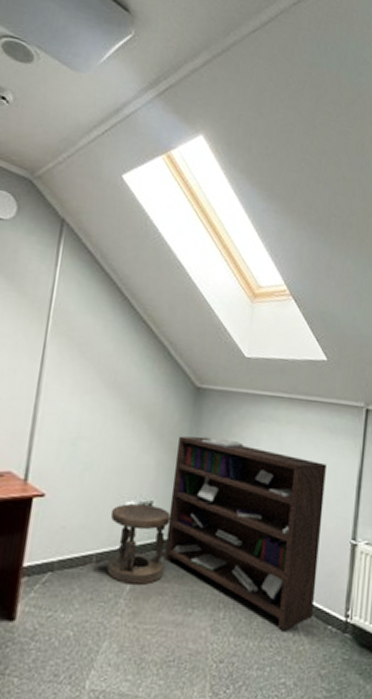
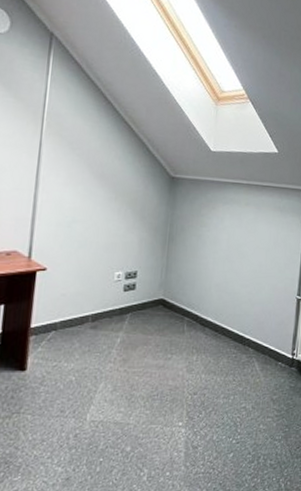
stool: present [106,504,171,585] -> none [100,274,152,338]
bookshelf: present [164,436,326,631] -> none [147,217,277,368]

